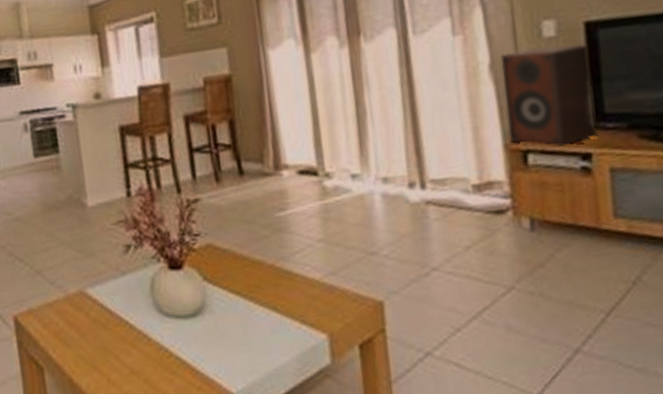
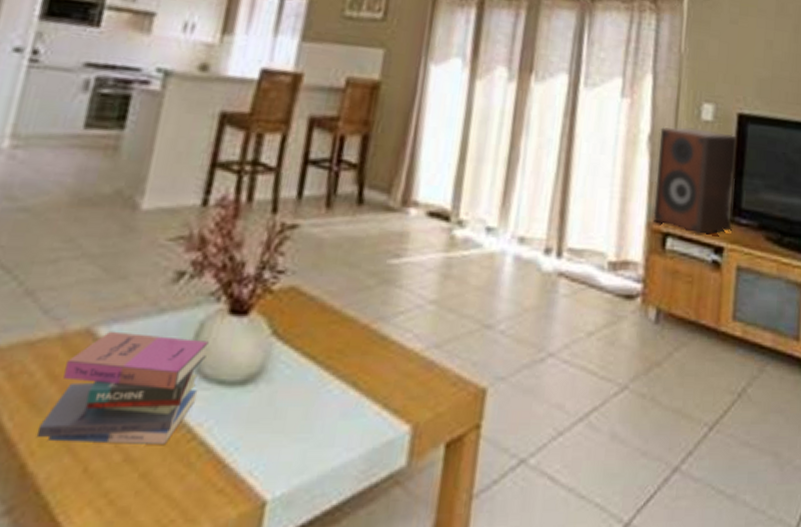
books: none [72,290,165,364] -> present [36,331,209,444]

